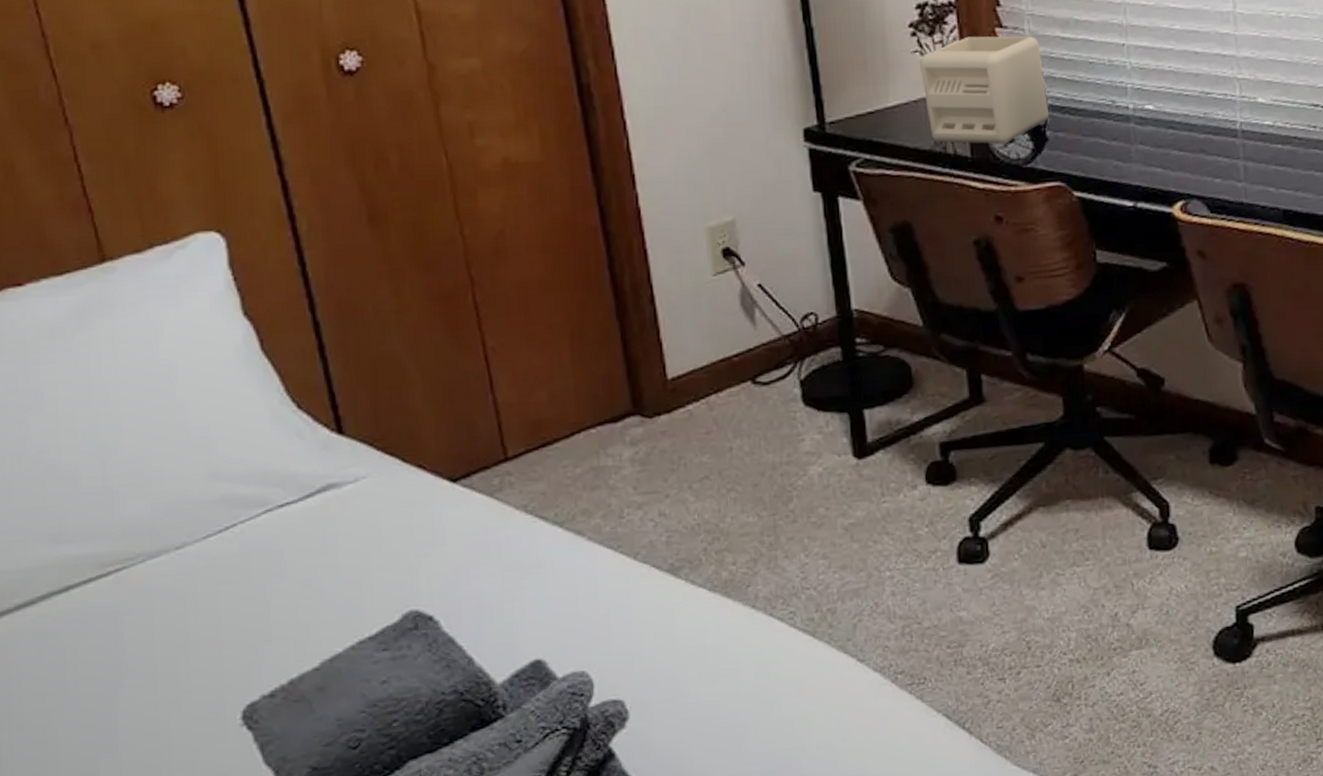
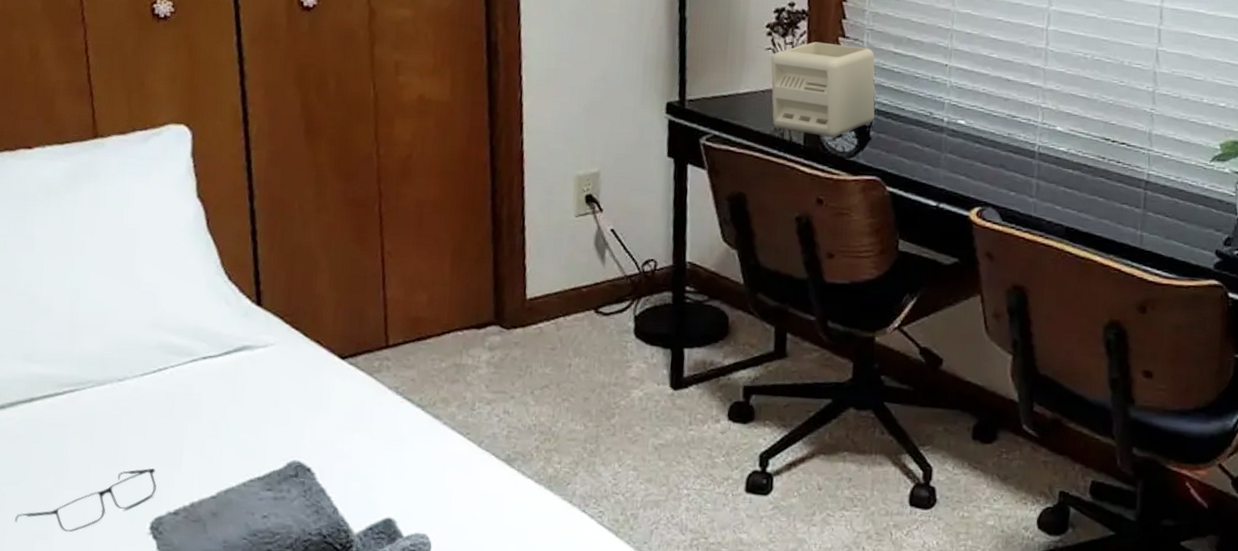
eyeglasses: none [68,646,243,740] -> present [15,468,157,533]

